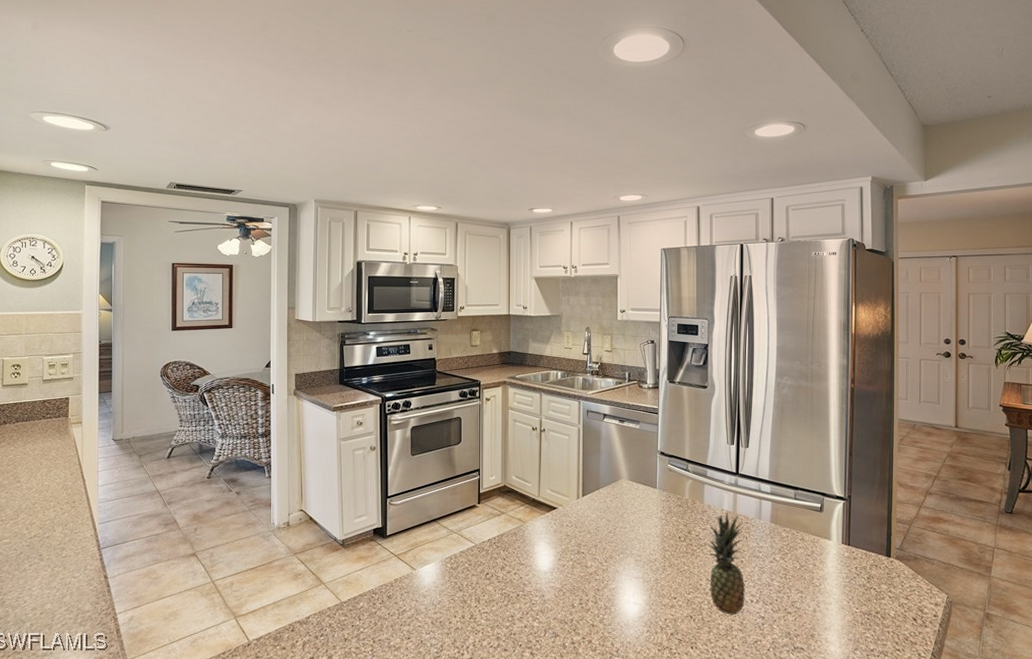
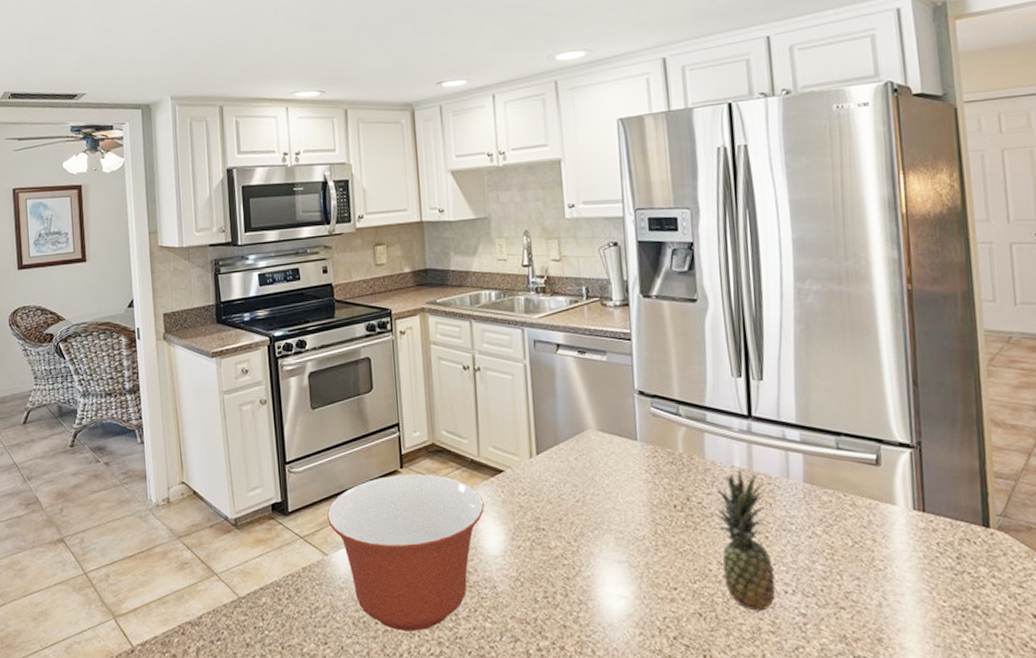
mixing bowl: none [418,509,540,629] -> present [327,474,484,631]

